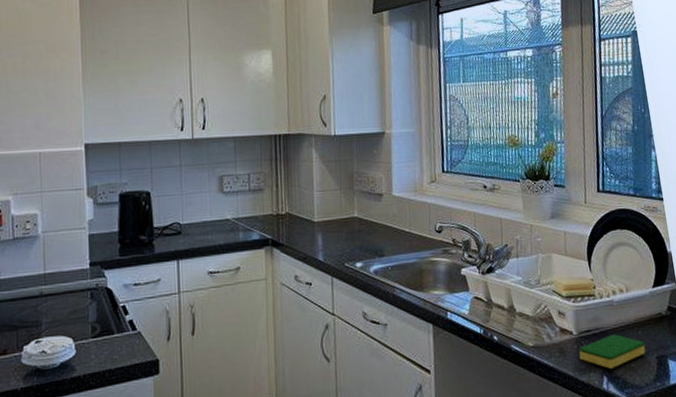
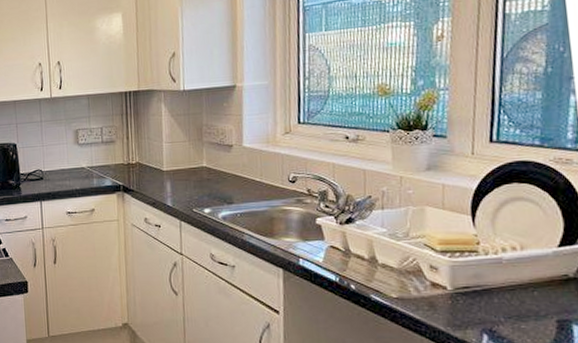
dish sponge: present [579,334,646,369] -> none [454,293,543,327]

